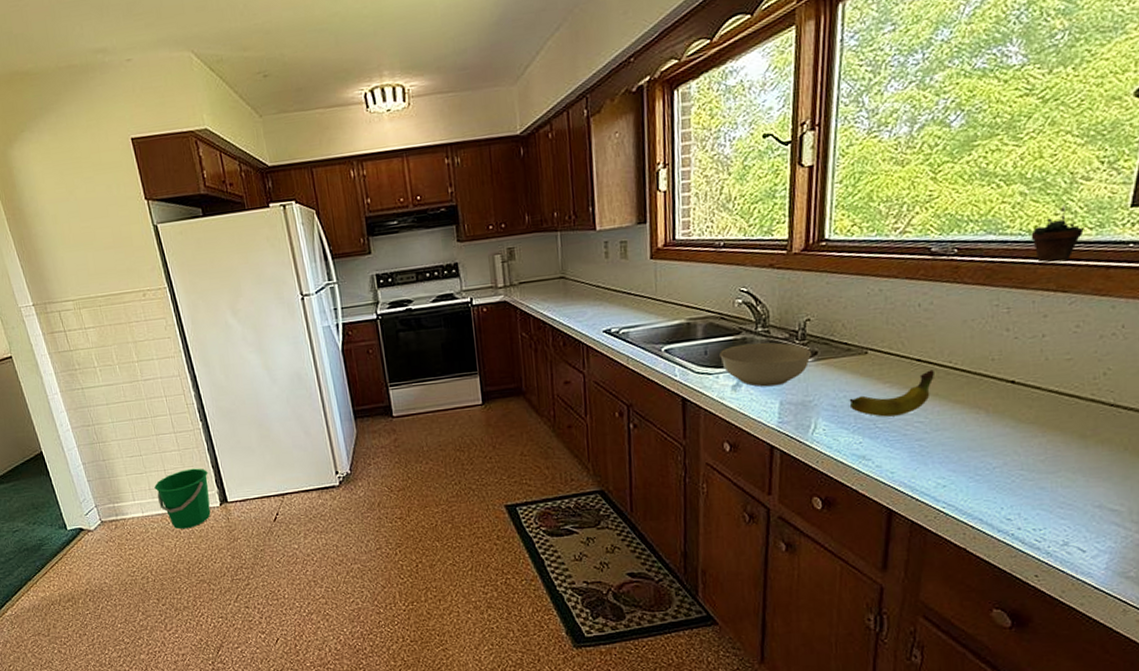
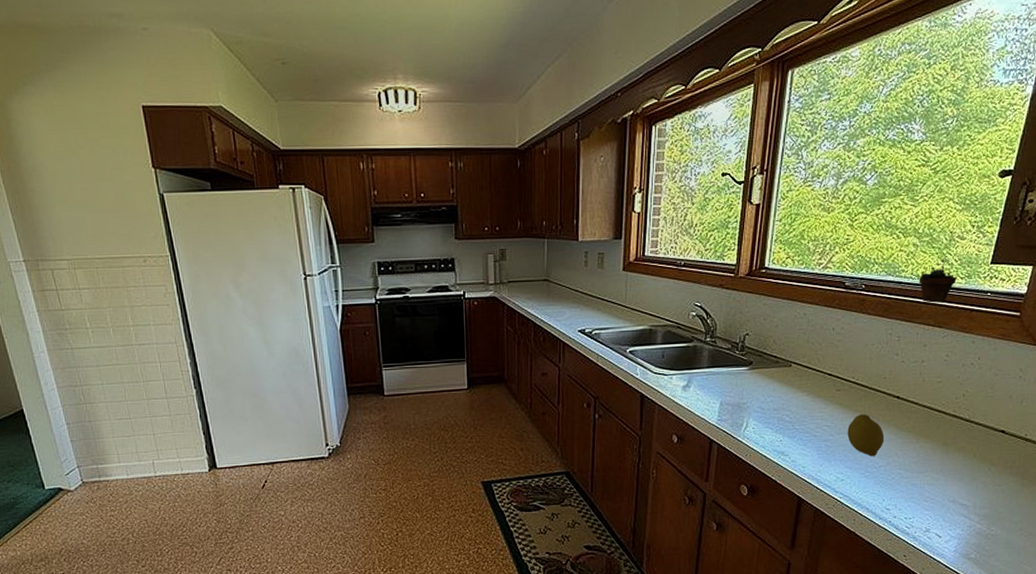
bucket: present [154,468,211,529] -> none [142,434,199,493]
bowl: present [720,342,811,387] -> none [674,350,747,389]
fruit: present [849,370,934,417] -> none [774,383,841,420]
fruit: none [947,405,998,456] -> present [847,414,885,456]

